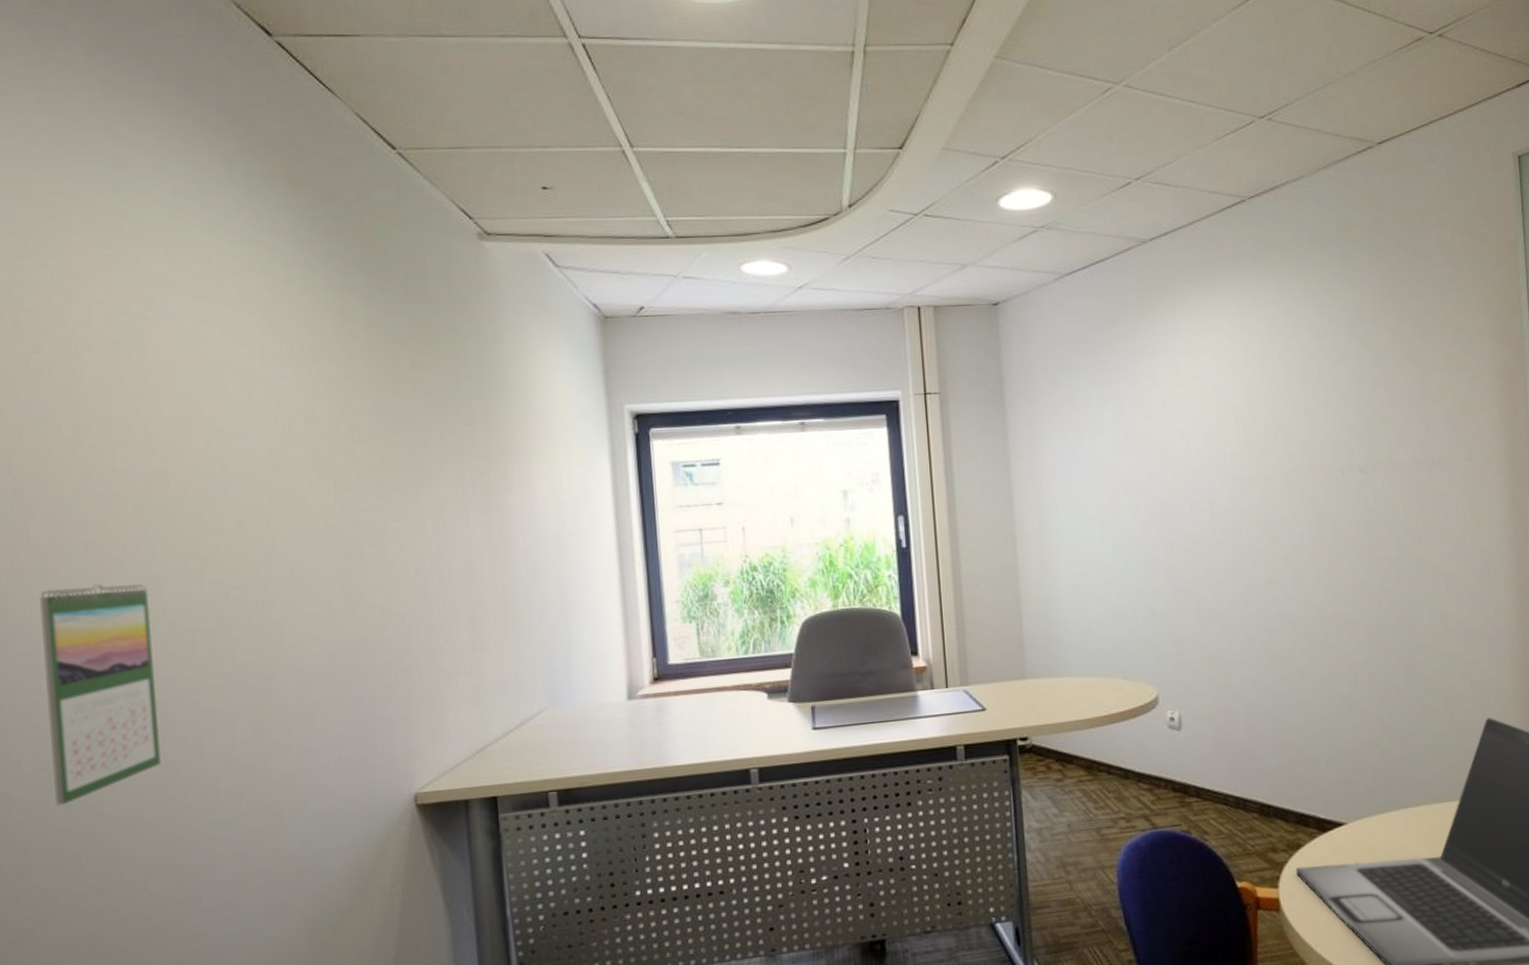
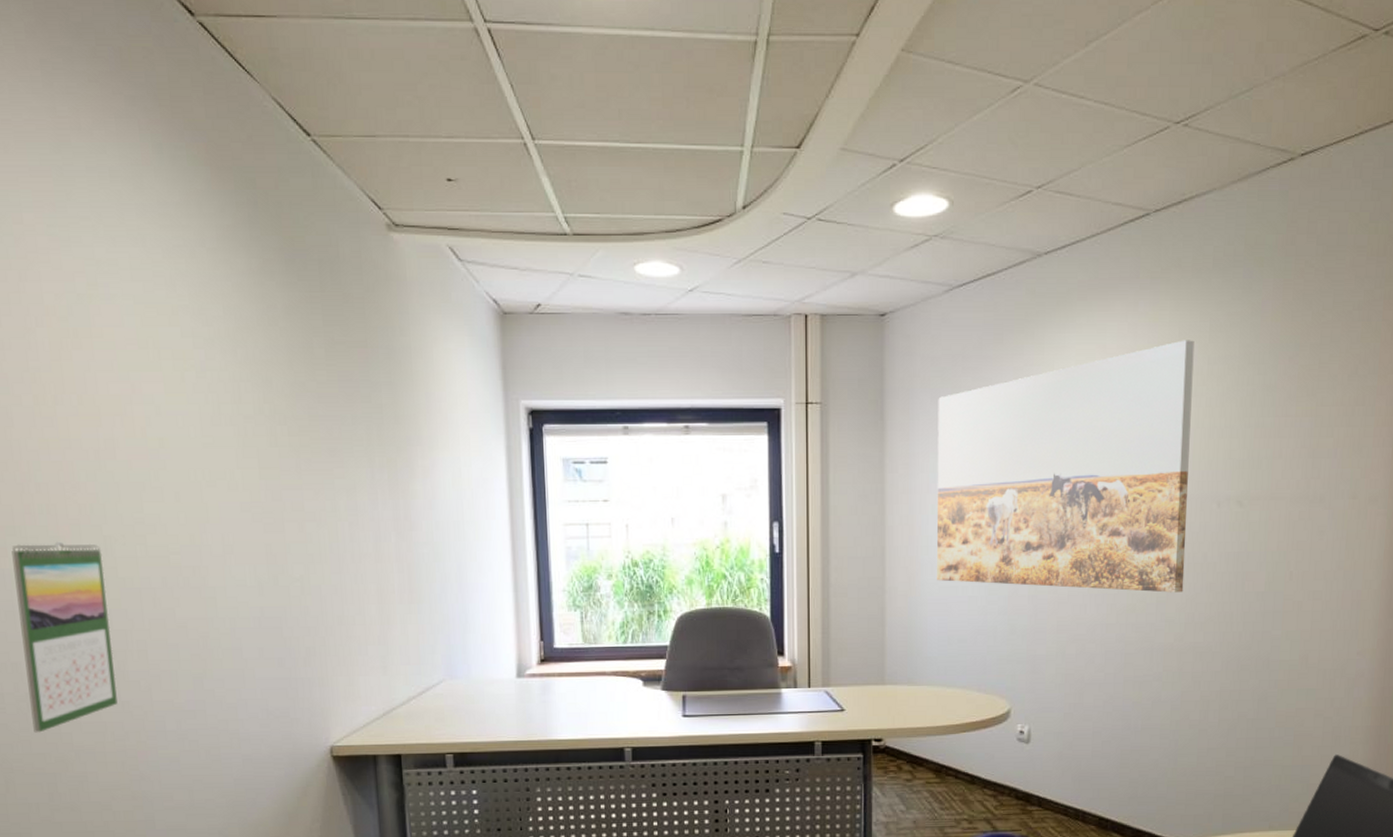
wall art: none [1057,316,1319,567] -> present [937,340,1195,593]

